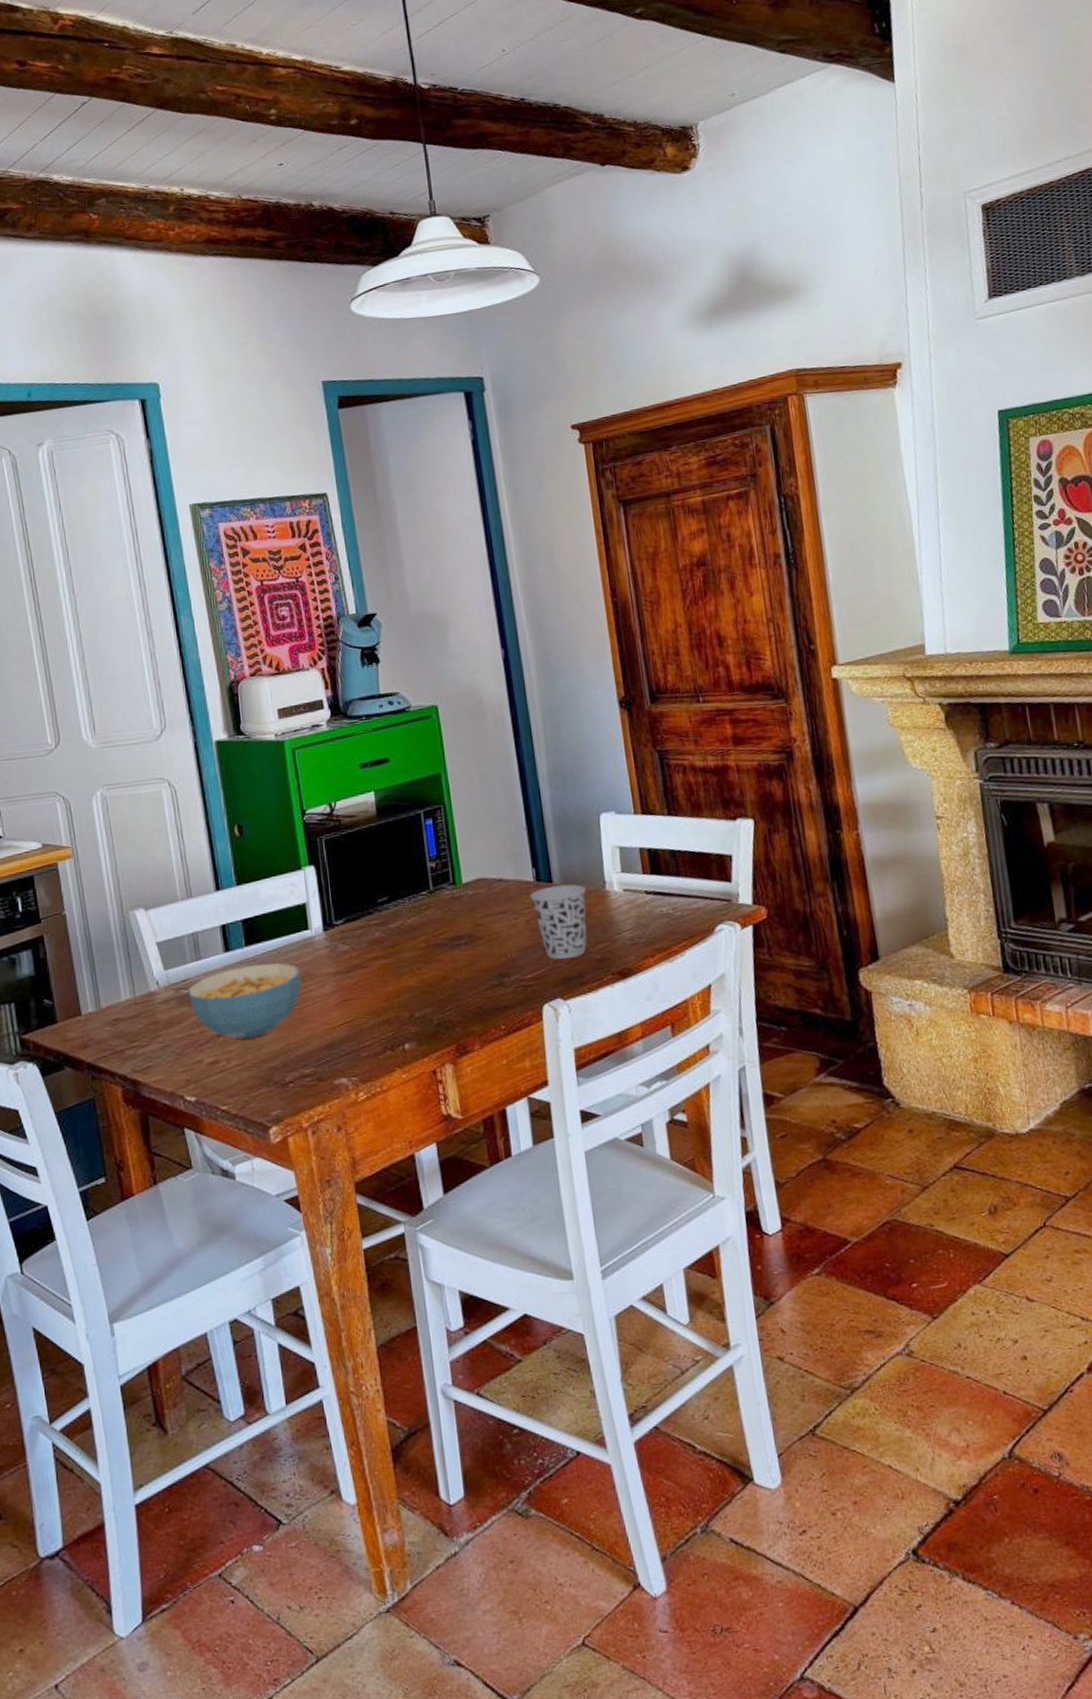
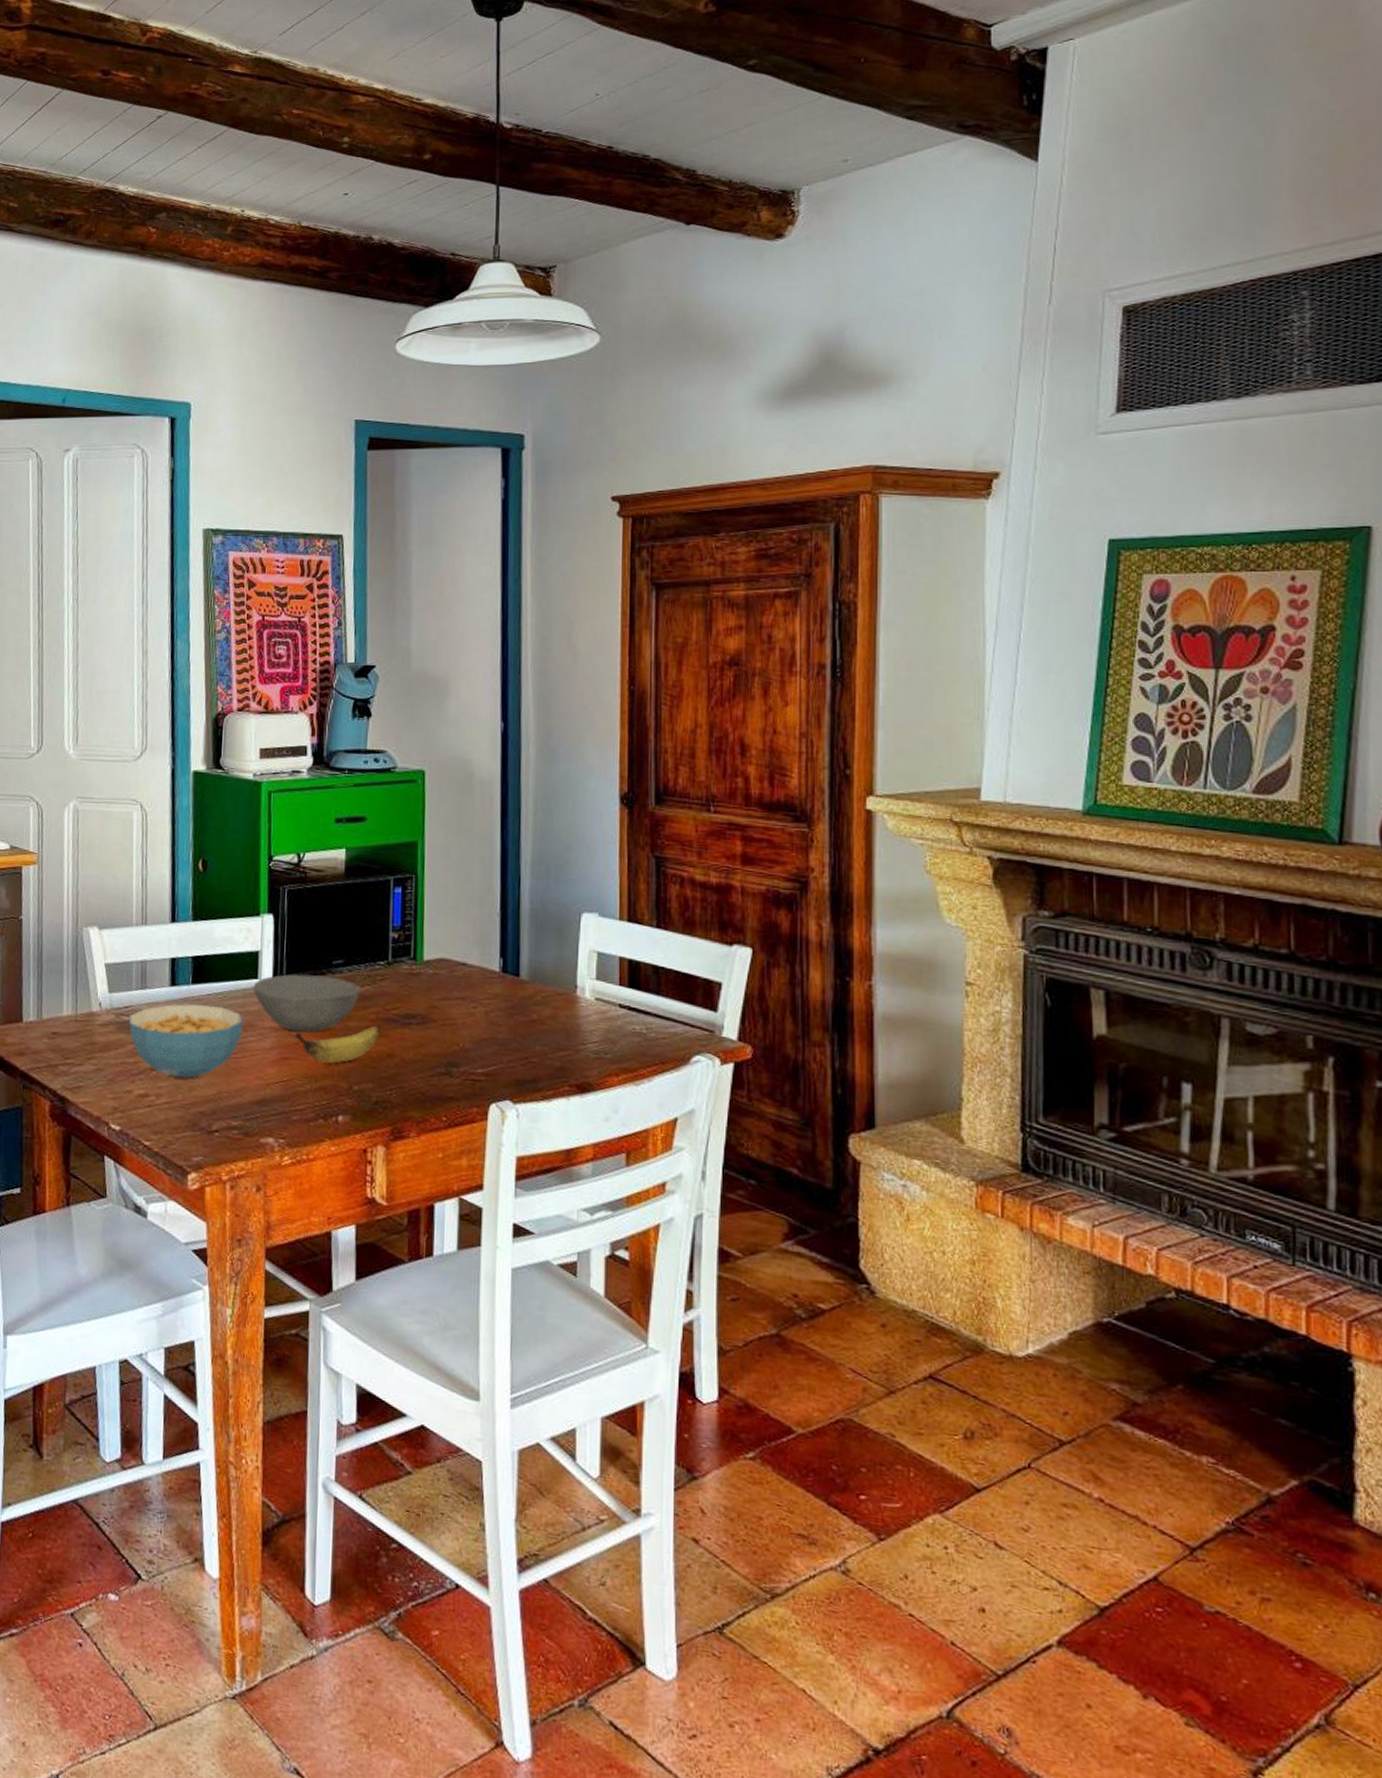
bowl: none [305,914,408,973] -> present [253,974,360,1033]
banana: none [352,952,432,998] -> present [295,1025,381,1063]
cup: present [530,884,587,960] -> none [493,980,555,1061]

